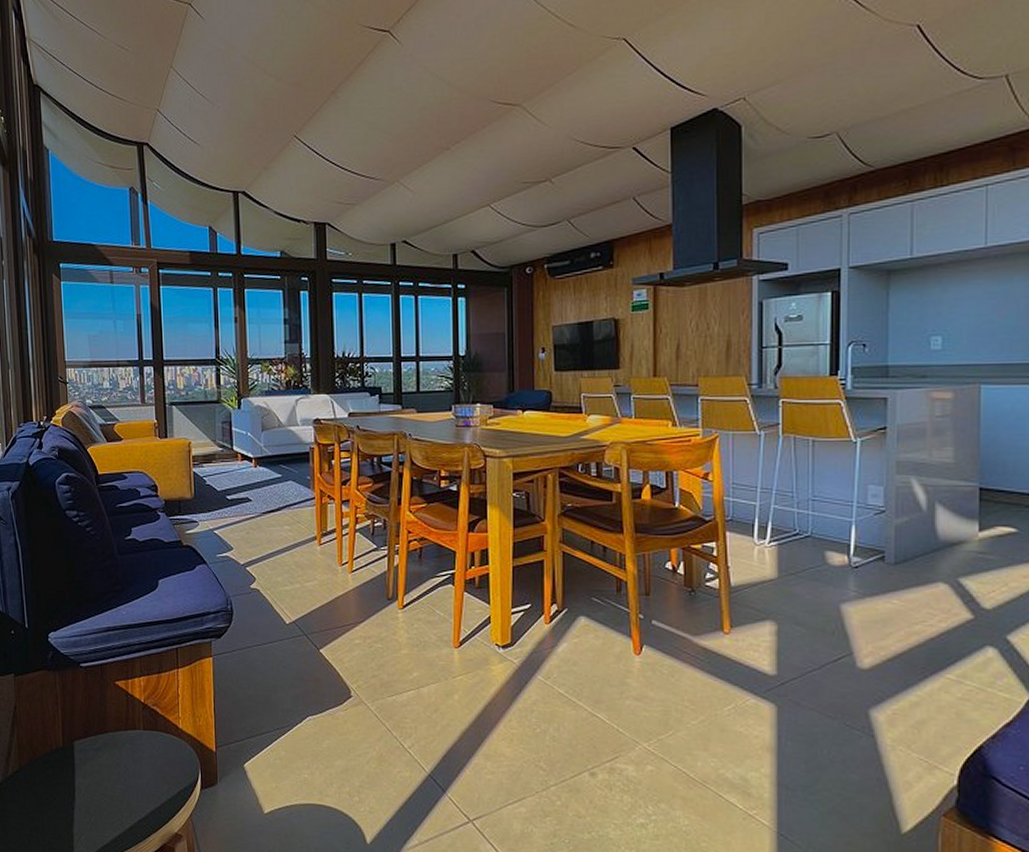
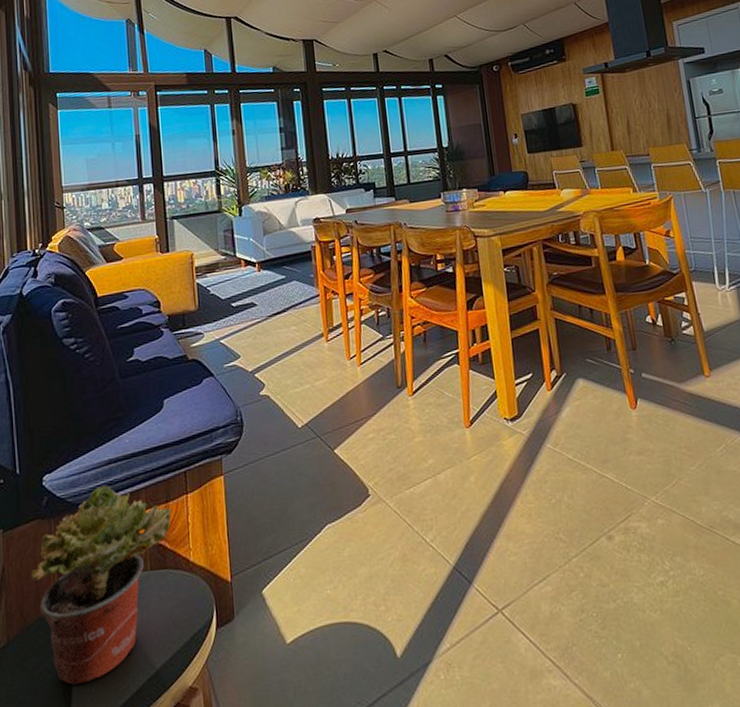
potted plant: none [39,650,163,813] -> present [31,485,171,685]

